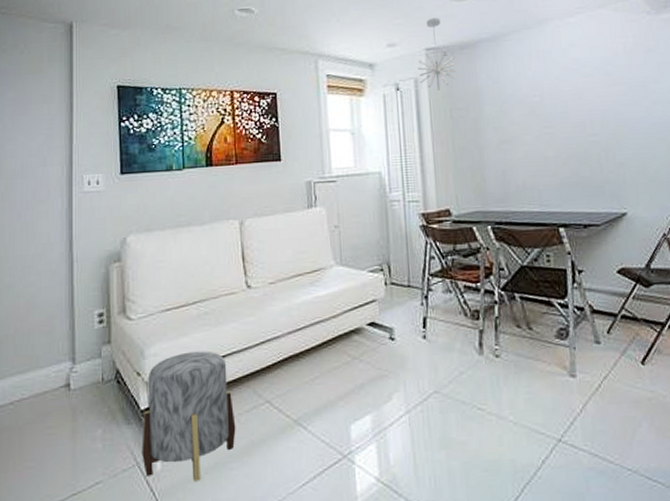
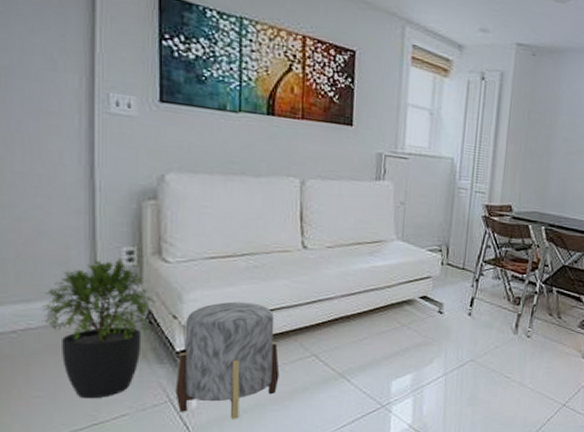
potted plant: none [33,321,122,467] -> present [42,258,156,399]
pendant light: present [417,18,456,91] -> none [505,12,543,90]

